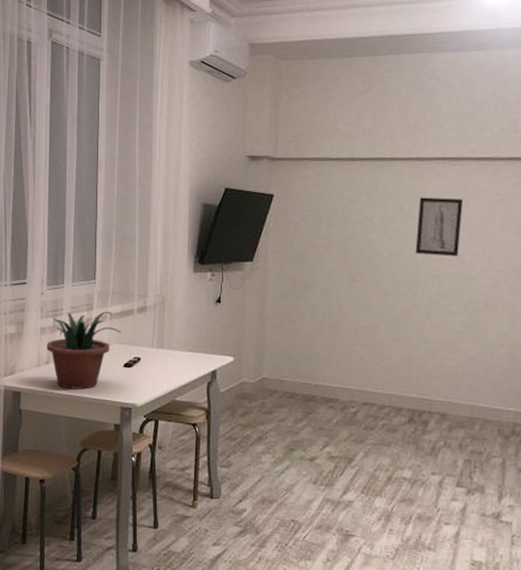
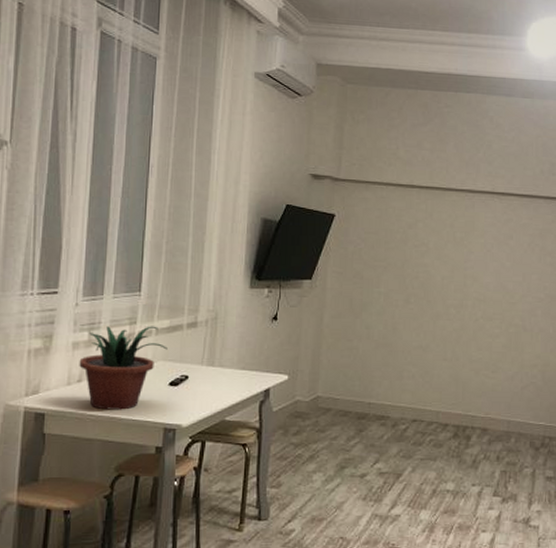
wall art: present [415,197,463,257] -> none [465,227,507,283]

